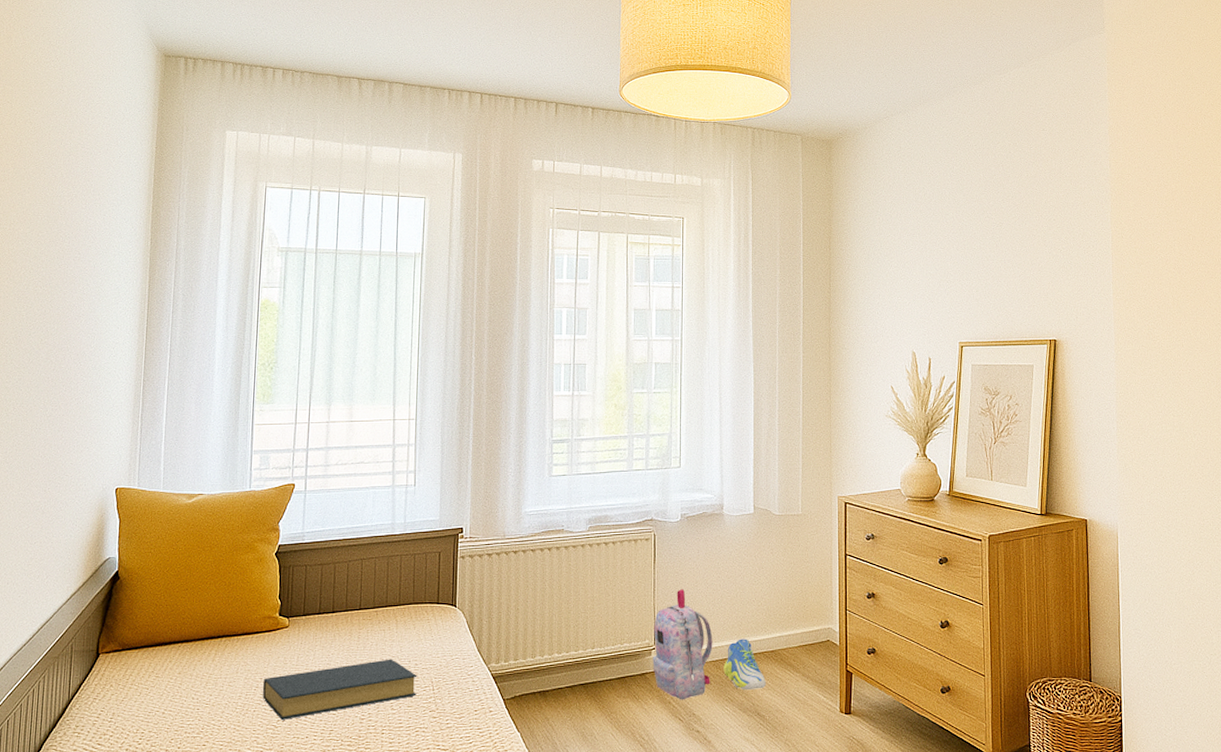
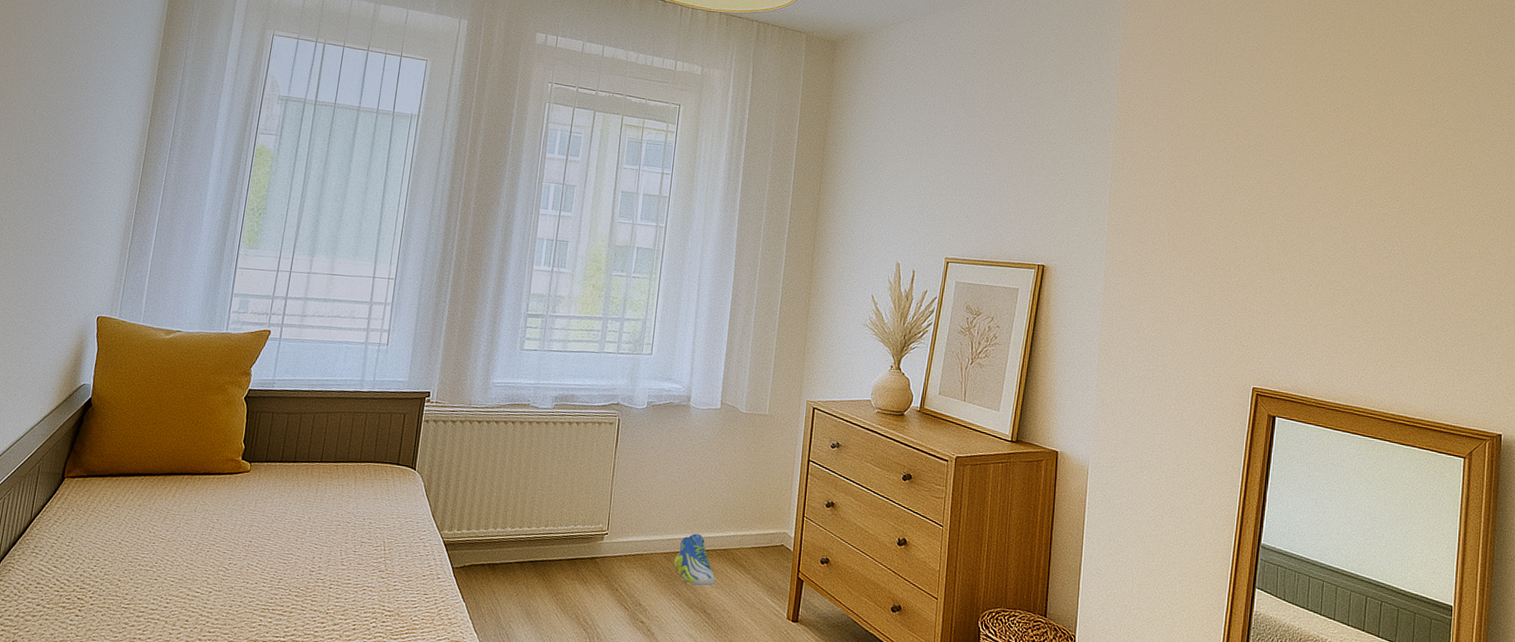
hardback book: present [263,659,417,720] -> none [217,514,370,563]
backpack: present [652,589,713,700] -> none [603,477,667,589]

